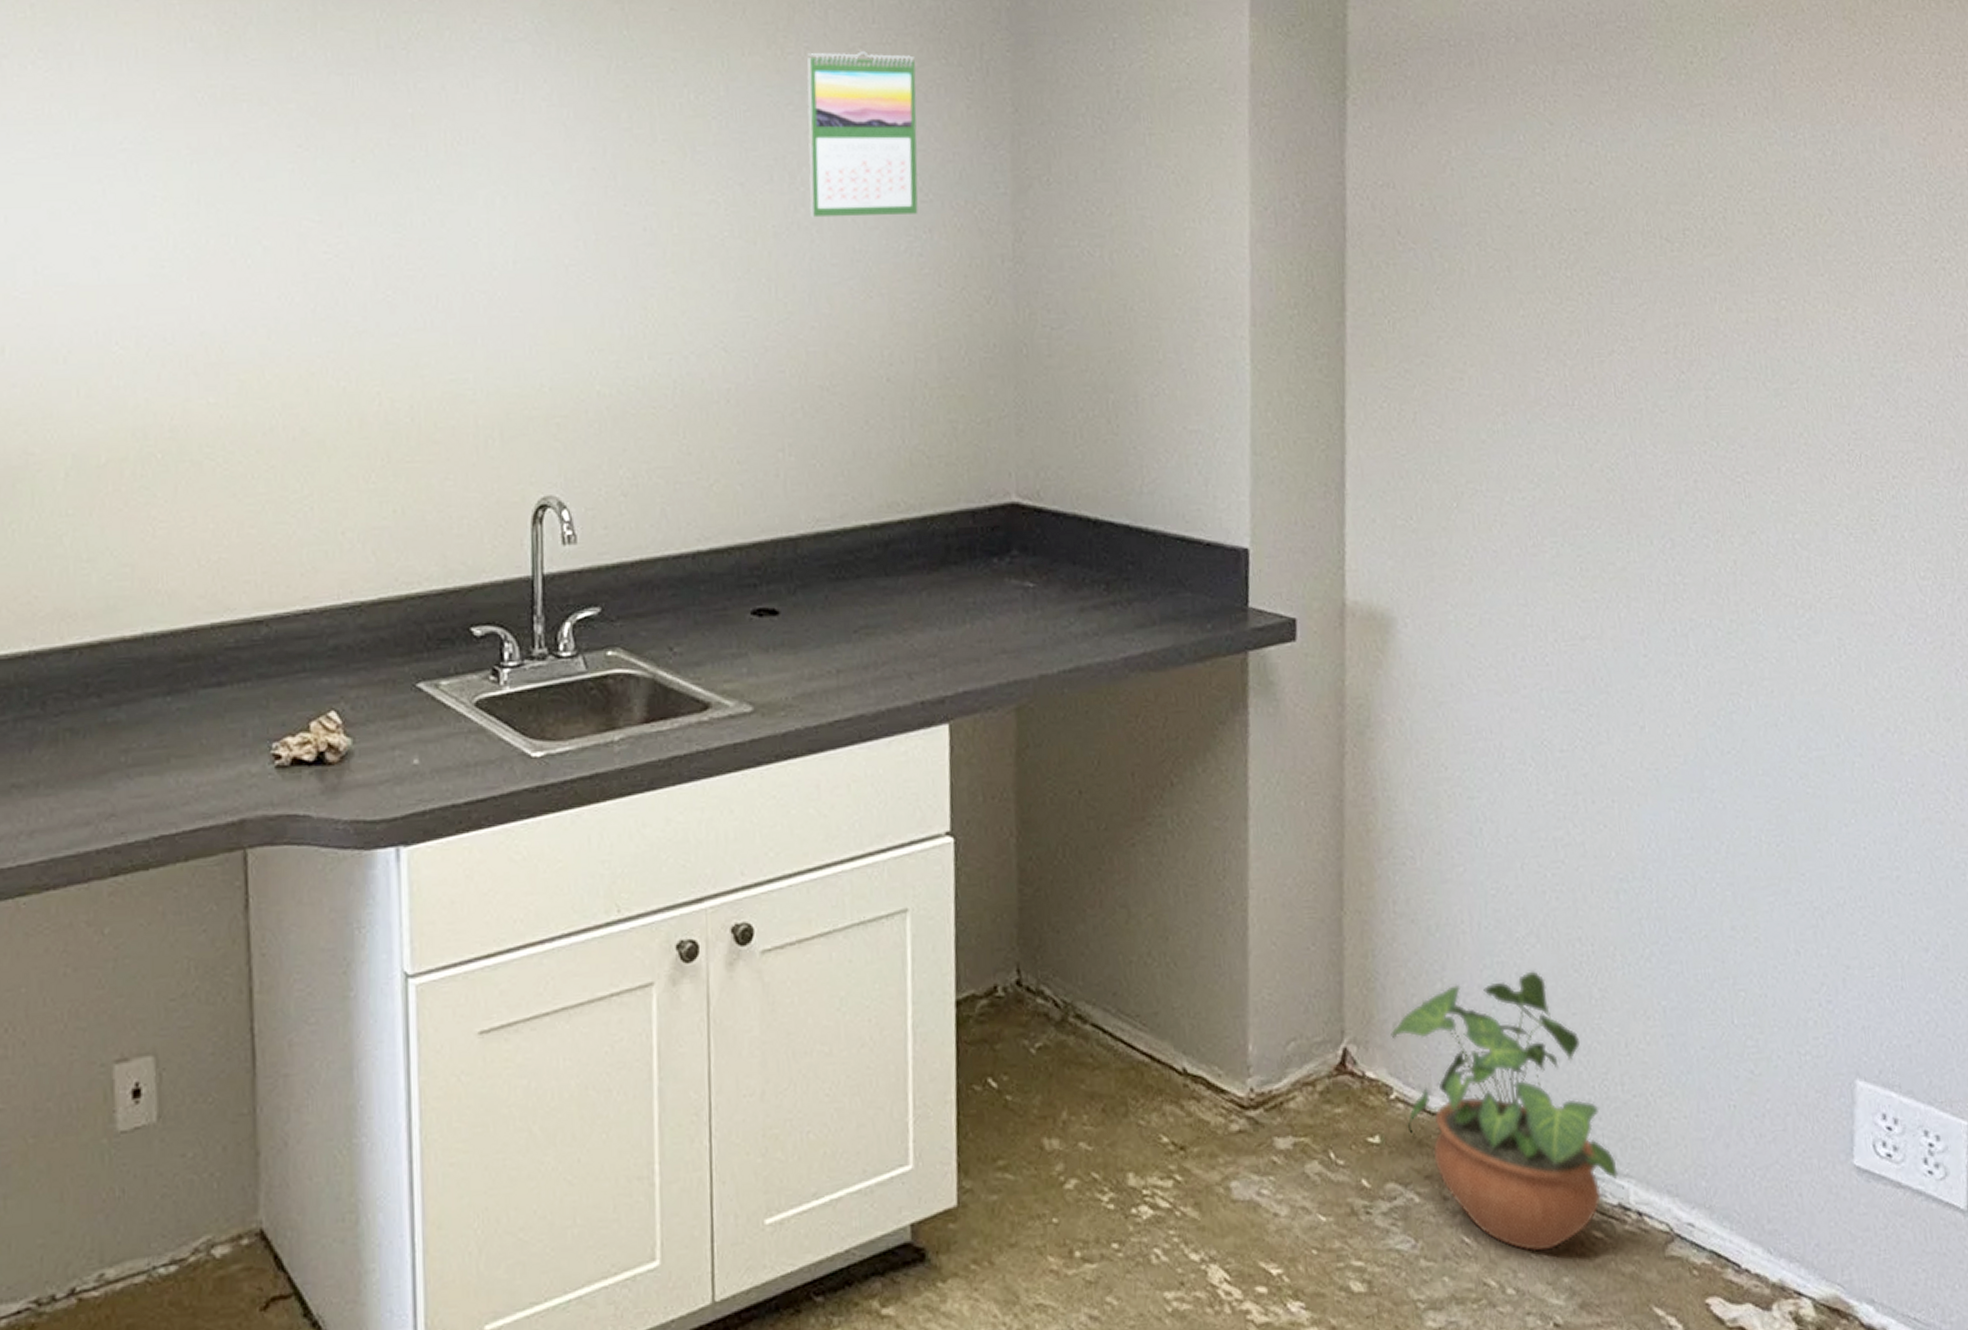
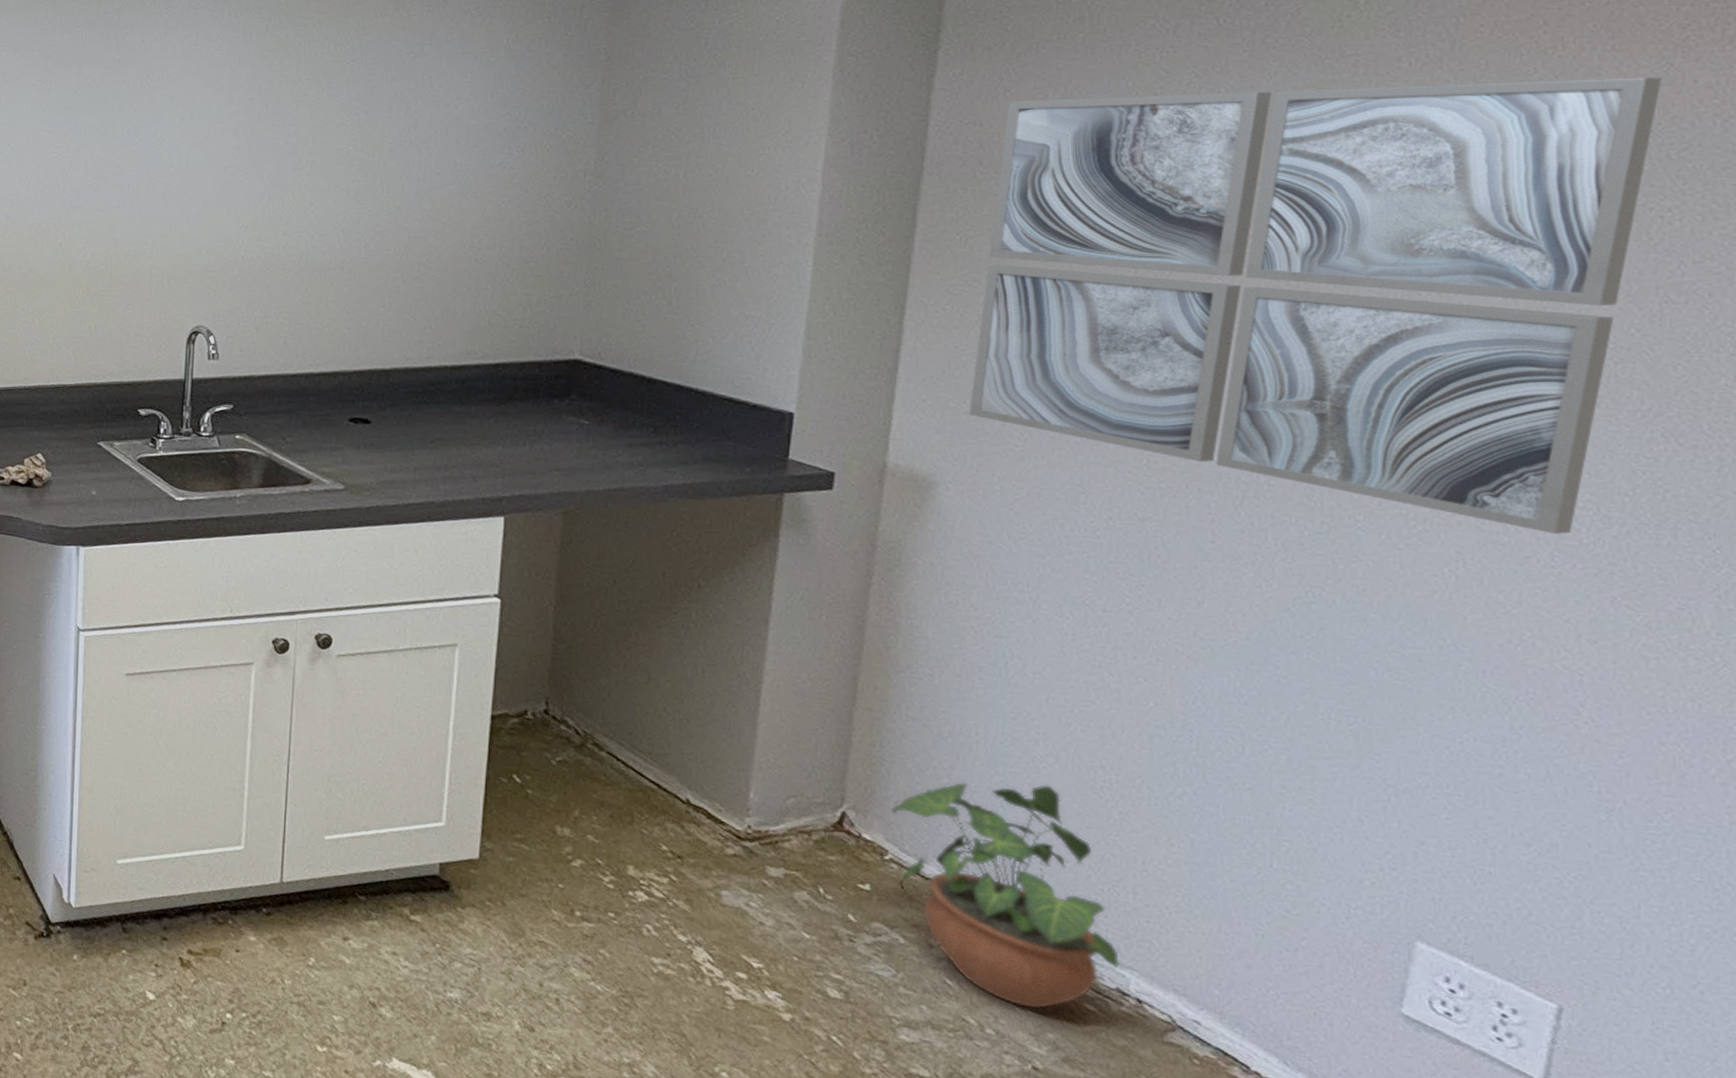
calendar: present [806,51,918,218] -> none [421,13,521,138]
wall art: none [1416,126,1928,608] -> present [969,77,1662,534]

